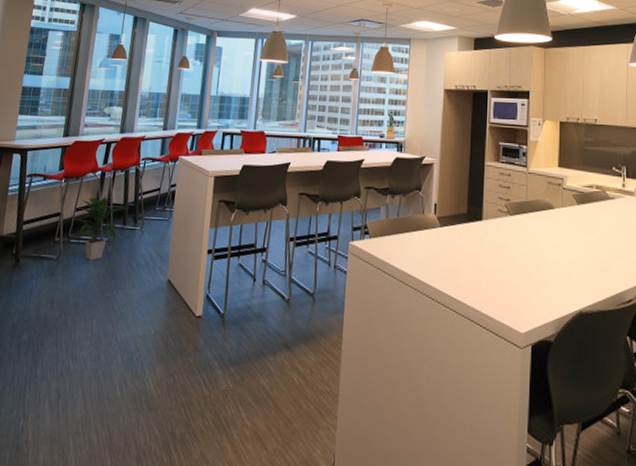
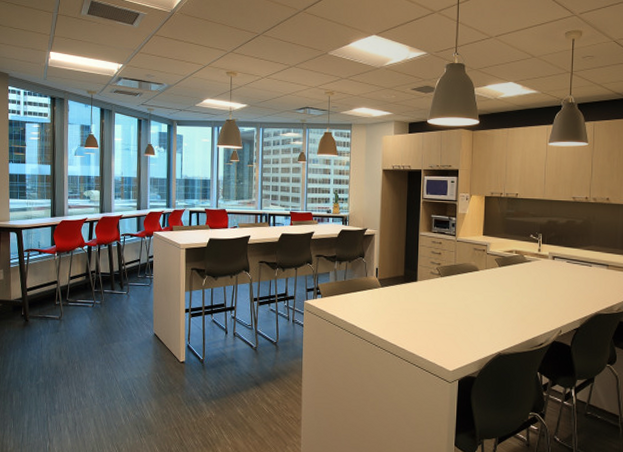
indoor plant: present [60,195,128,261] -> none [61,265,114,320]

